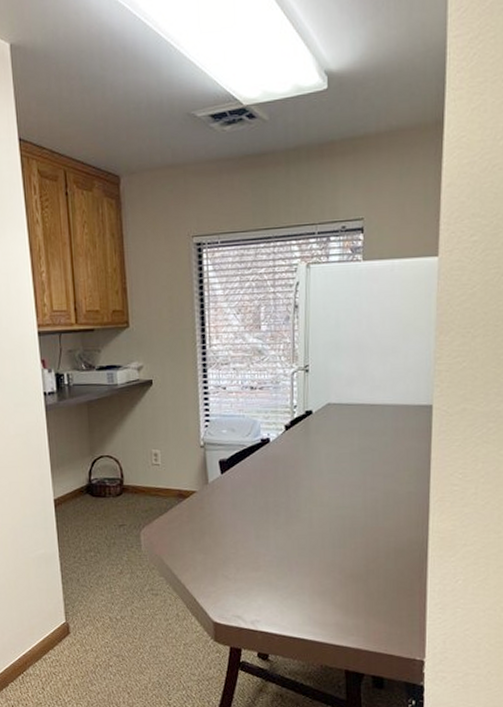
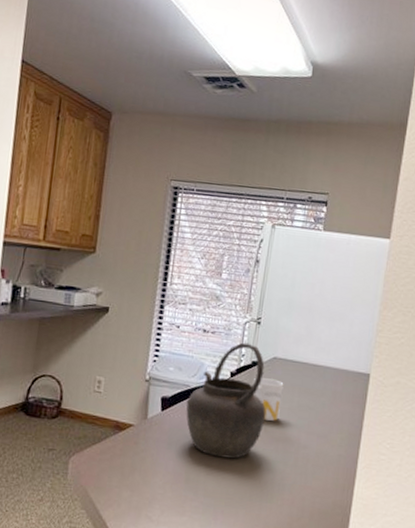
kettle: none [244,393,328,511] -> present [186,342,266,459]
mug: none [310,426,342,469] -> present [254,378,284,422]

